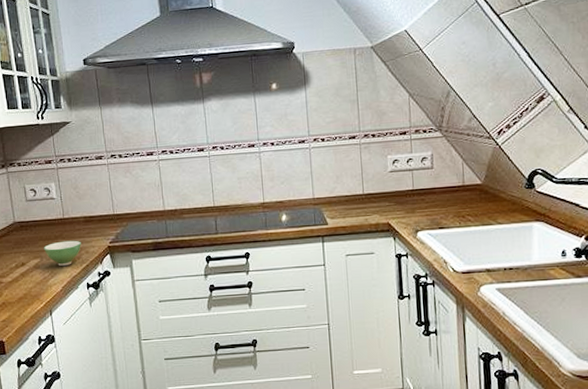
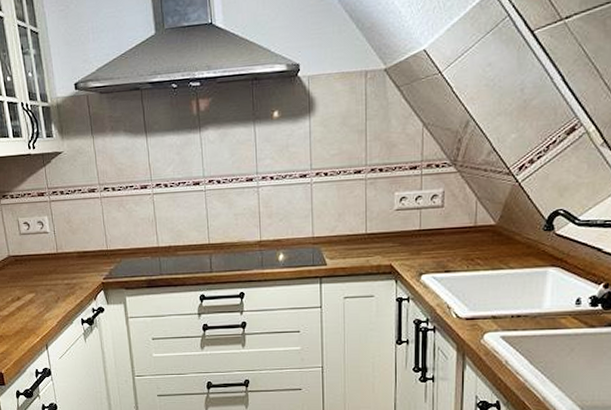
bowl: present [43,240,81,267] -> none [38,275,75,302]

